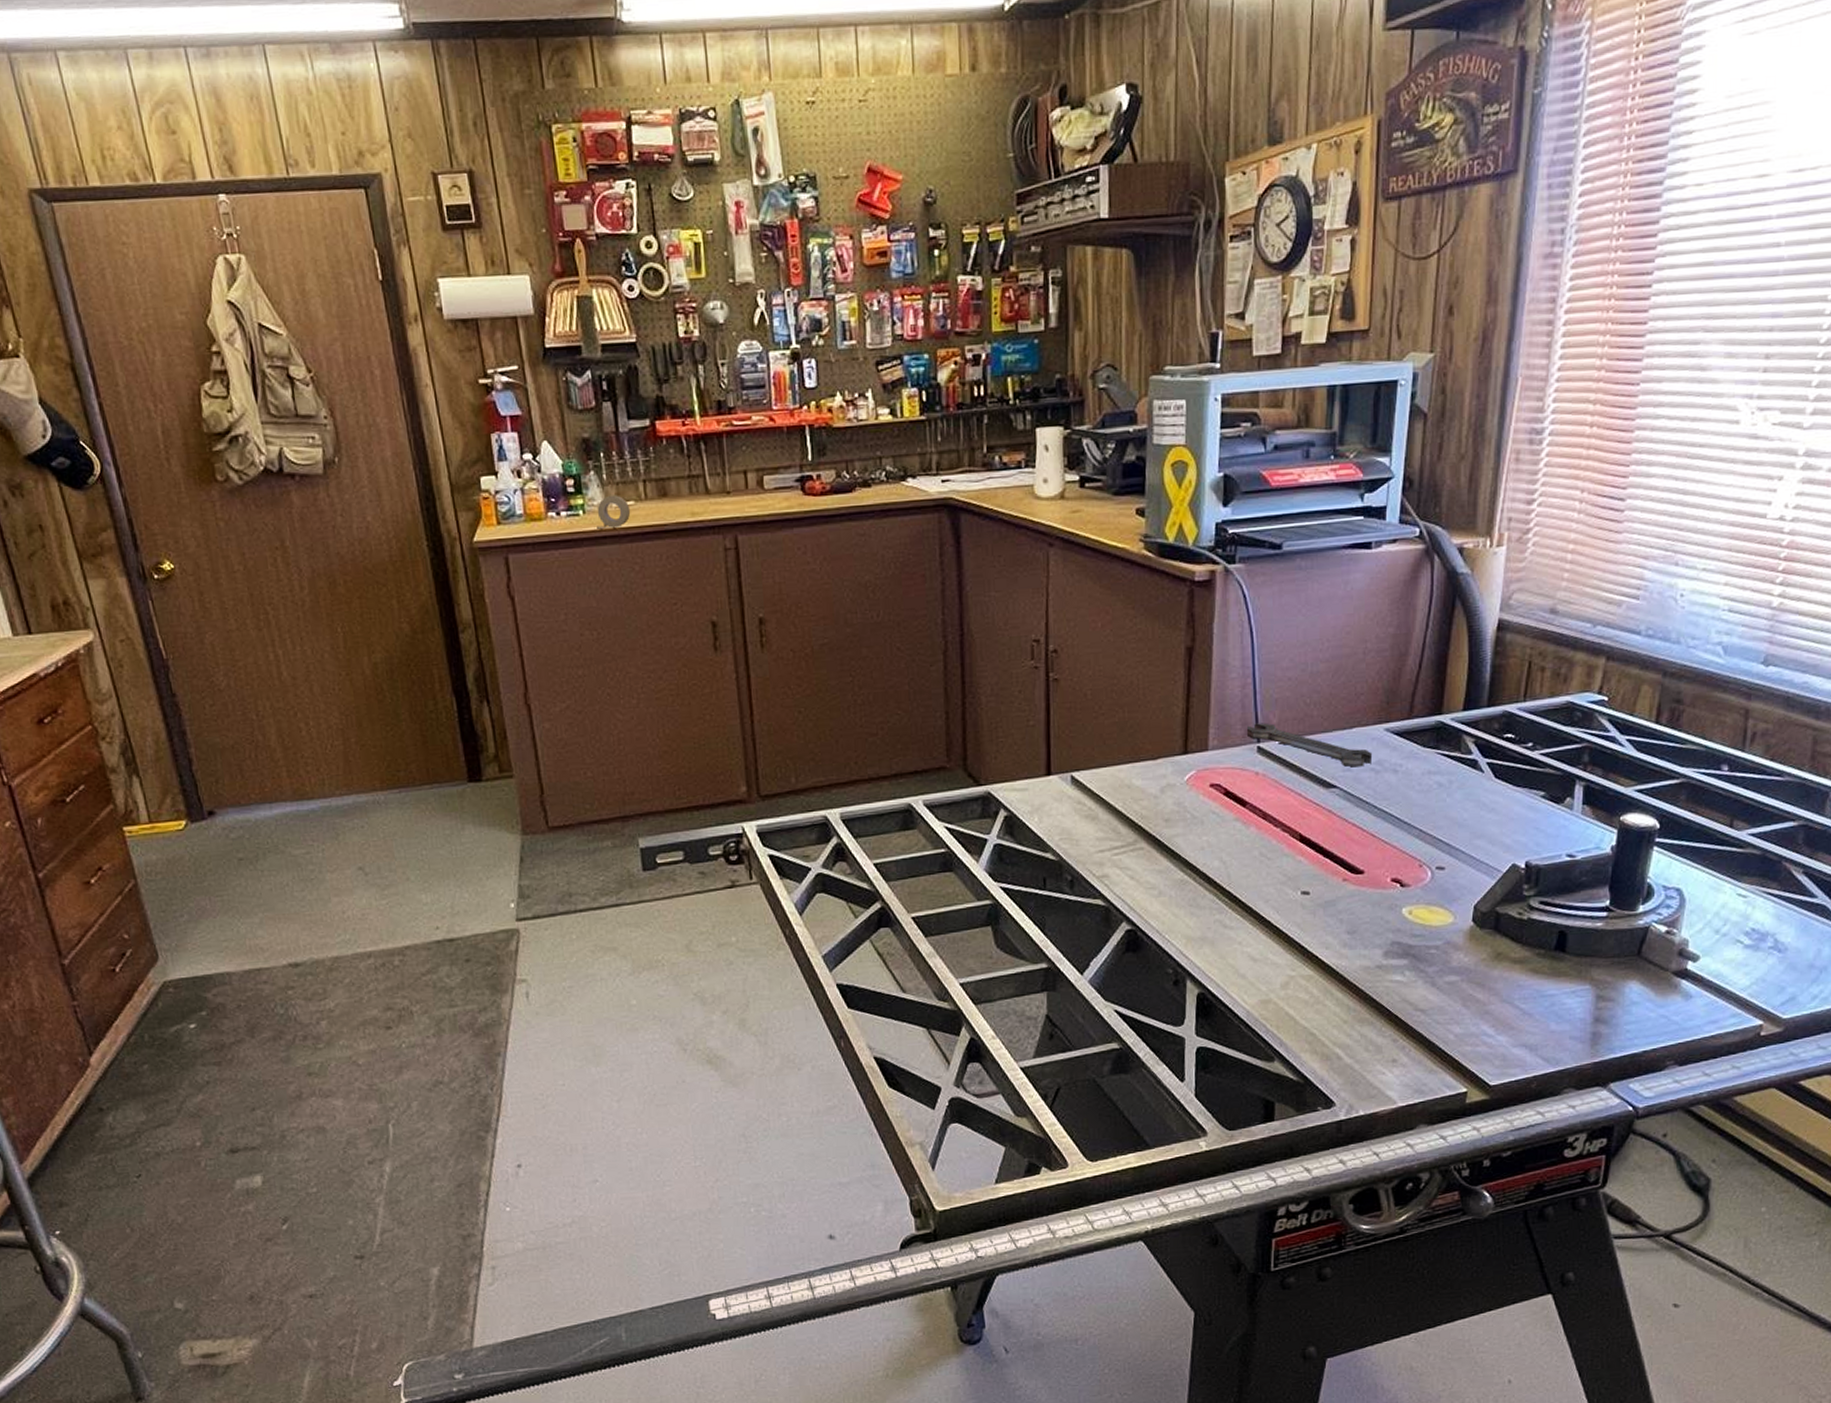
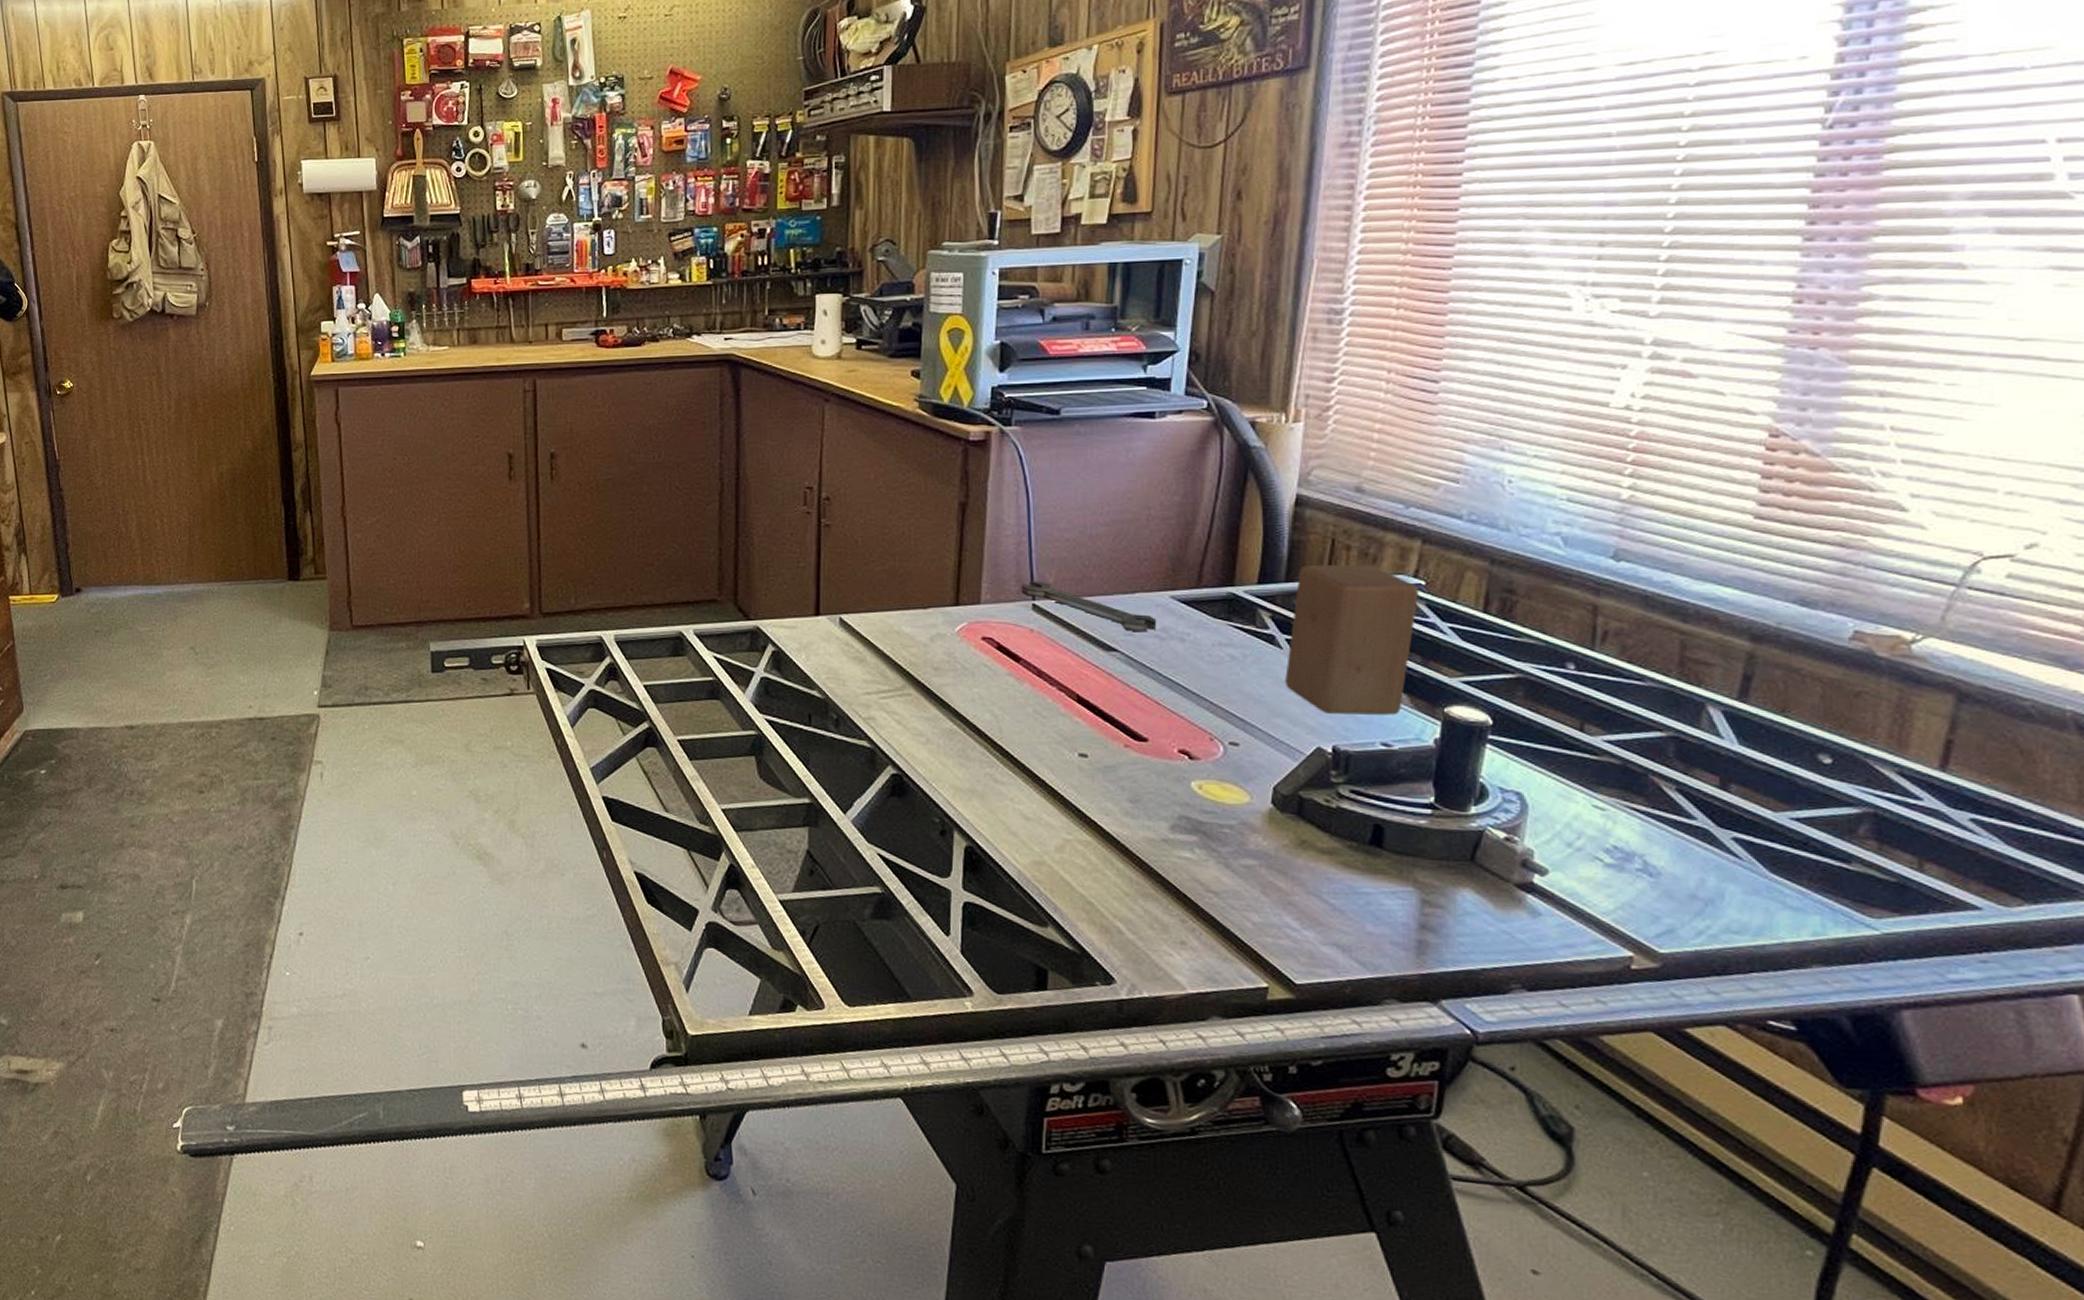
adhesive tape: present [597,495,631,529] -> none [415,341,445,369]
wooden block: none [1486,684,1603,831] -> present [1285,564,1420,715]

